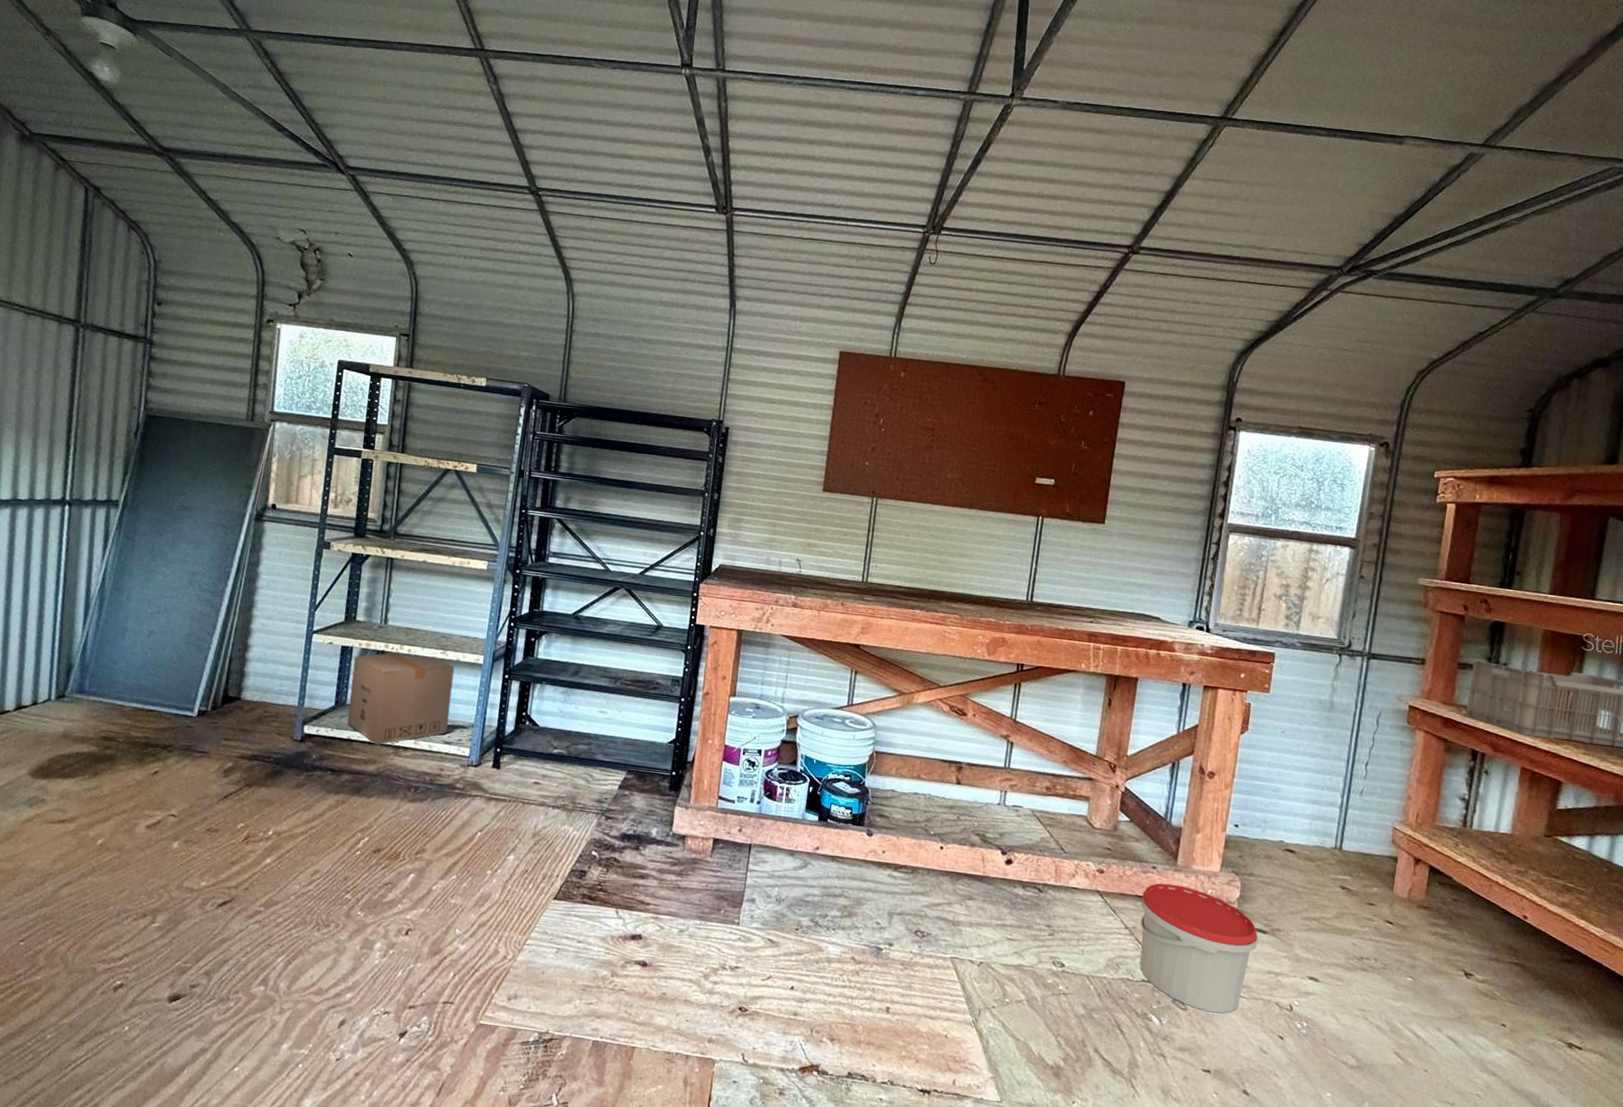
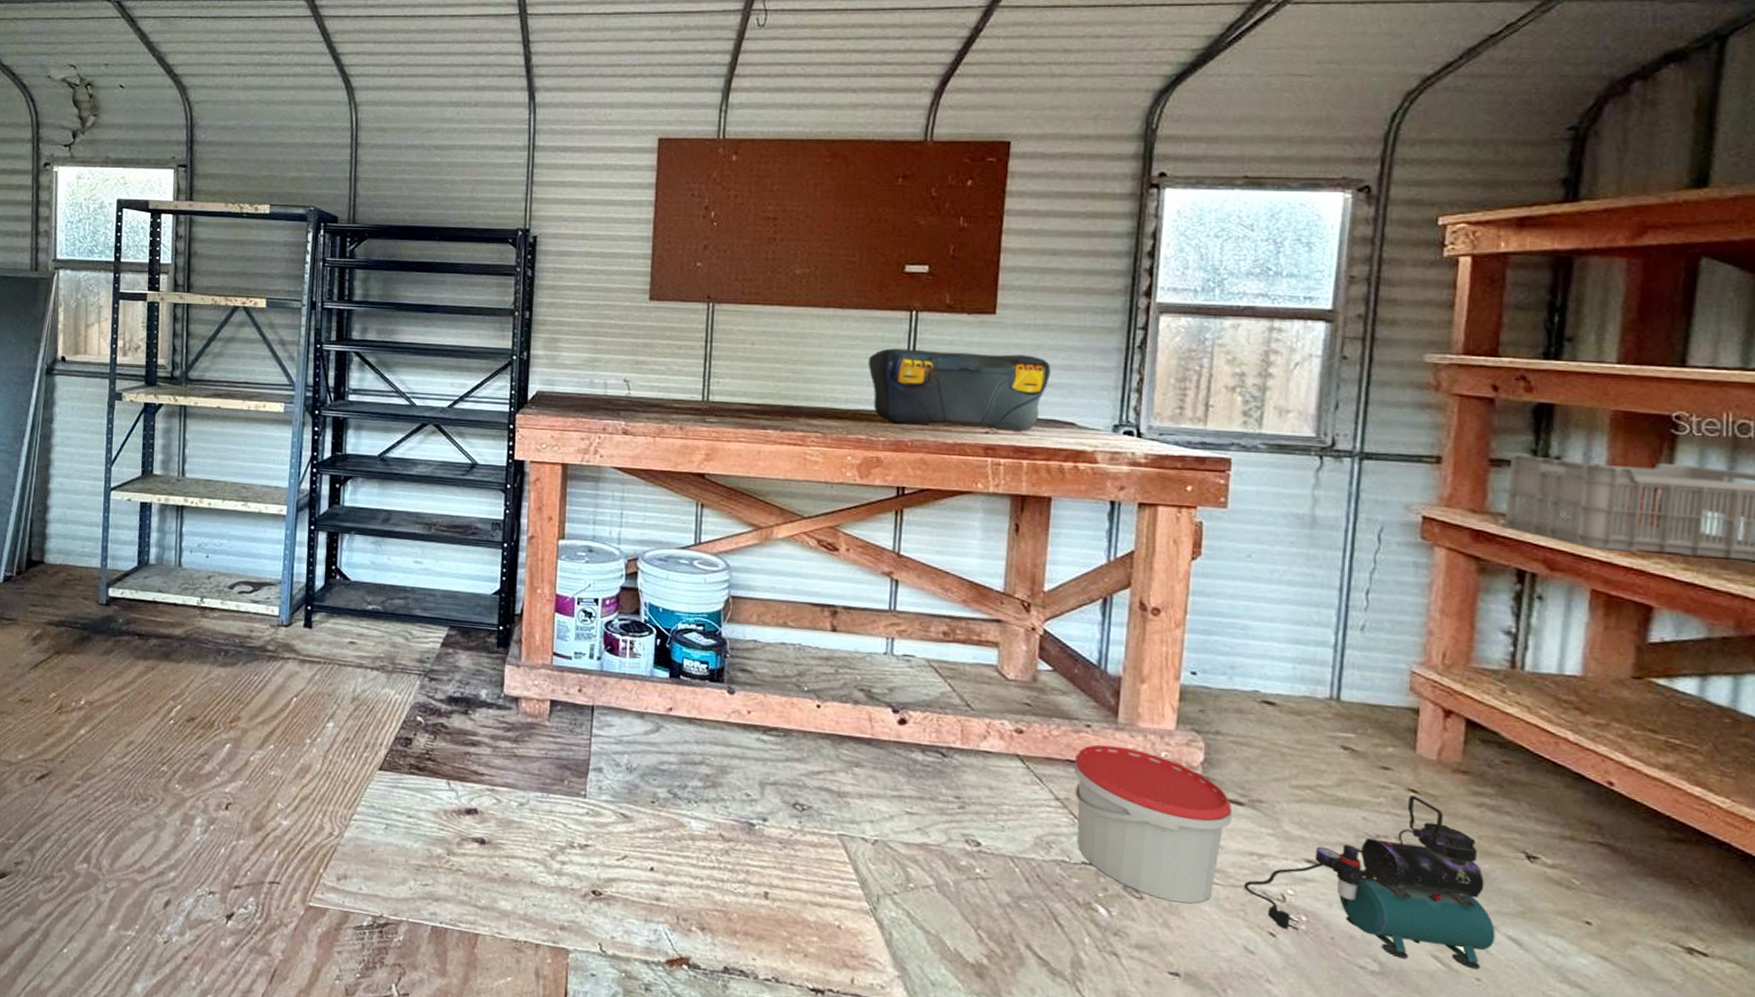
cardboard box: present [346,652,455,746] -> none [151,506,258,607]
toolbox: none [1000,546,1145,623] -> present [868,348,1052,432]
air compressor: none [1262,926,1440,1062] -> present [1244,795,1495,969]

